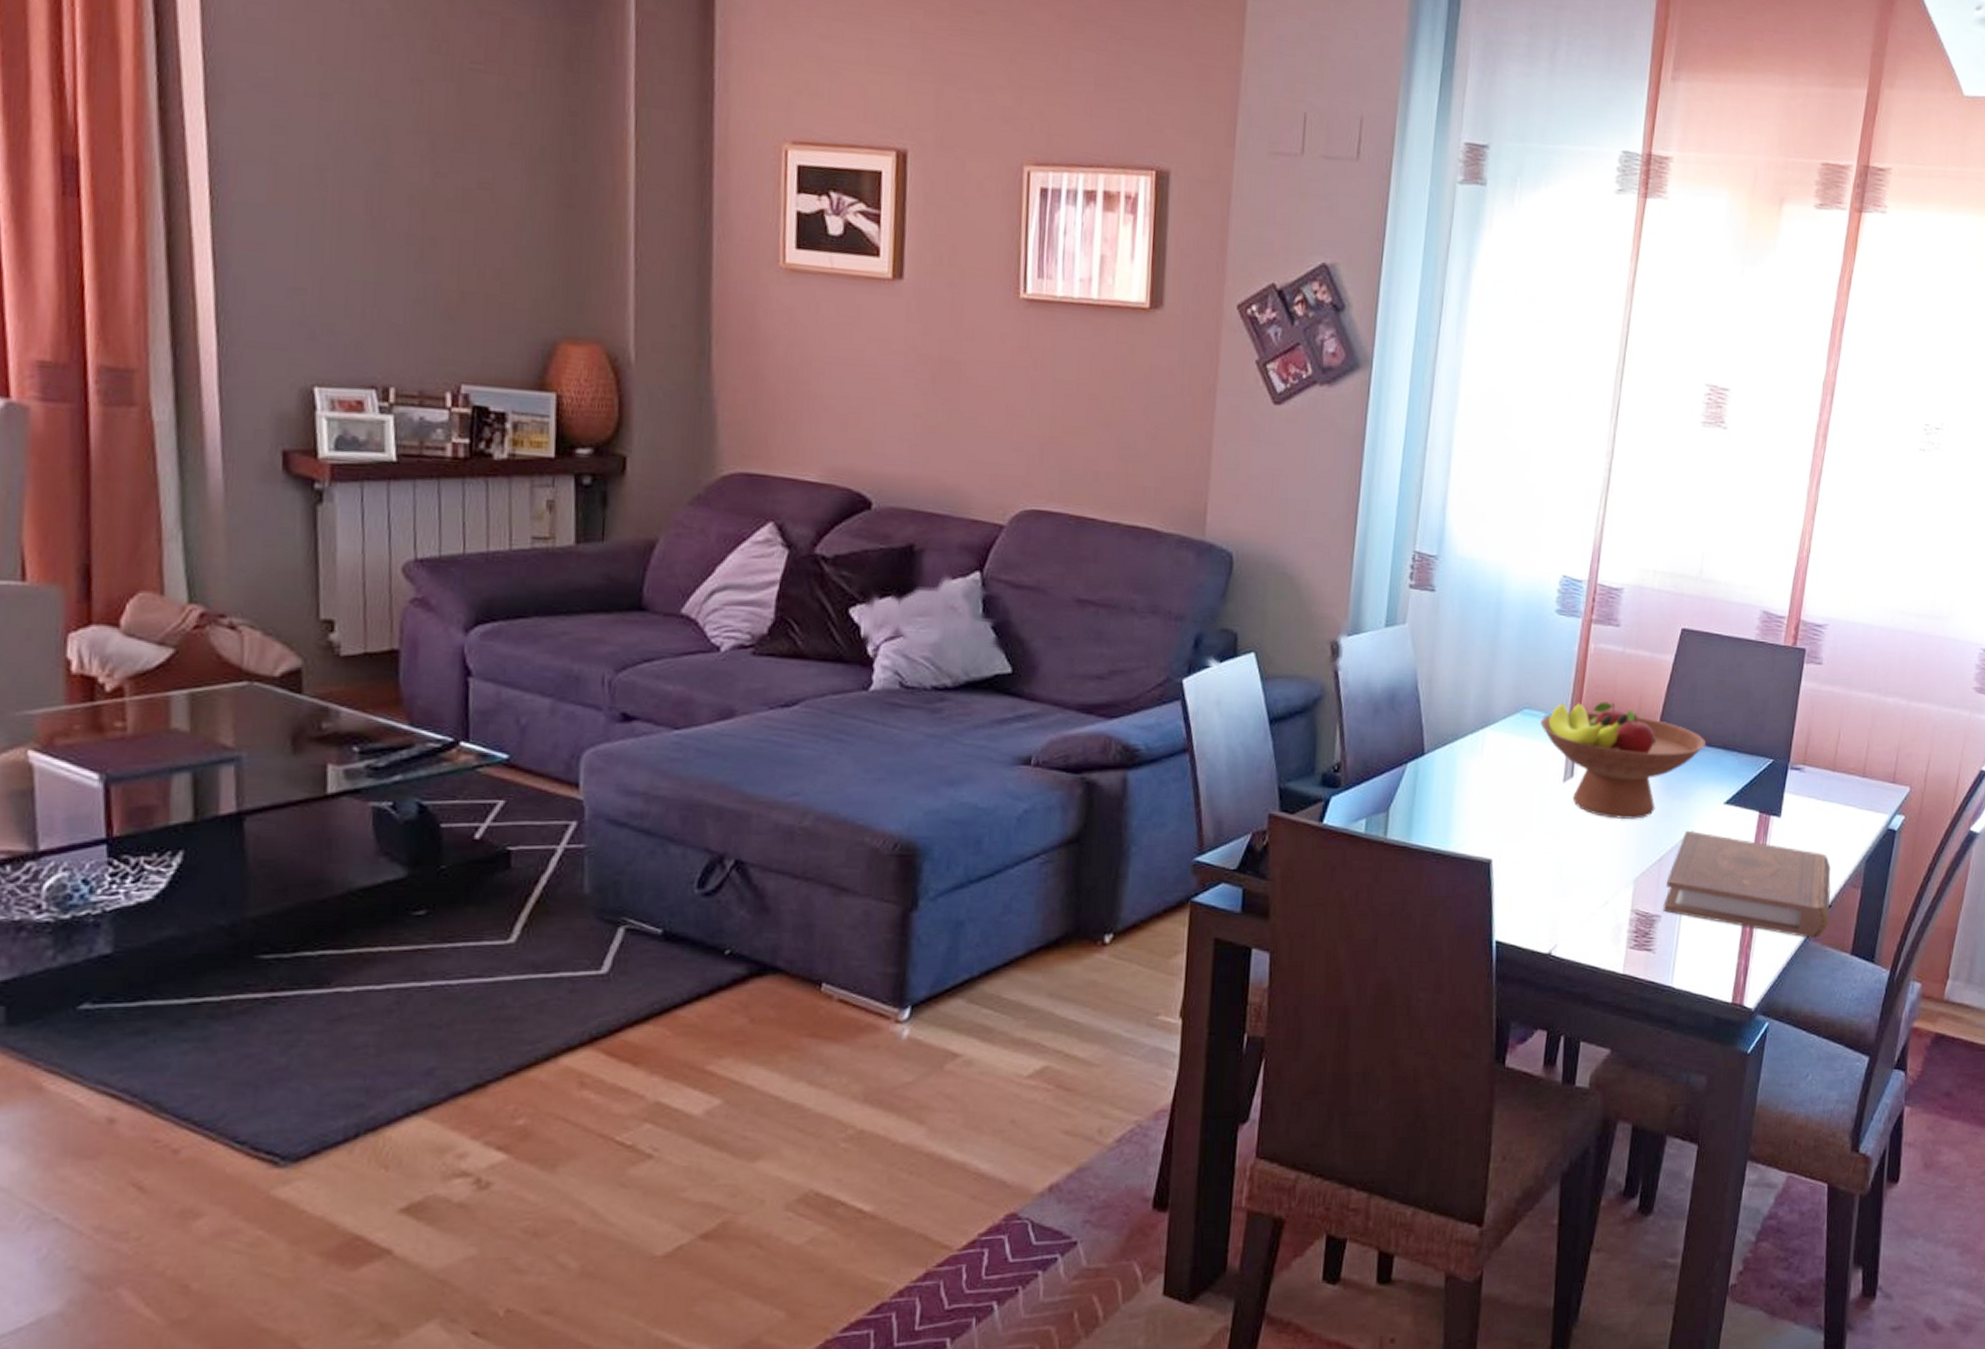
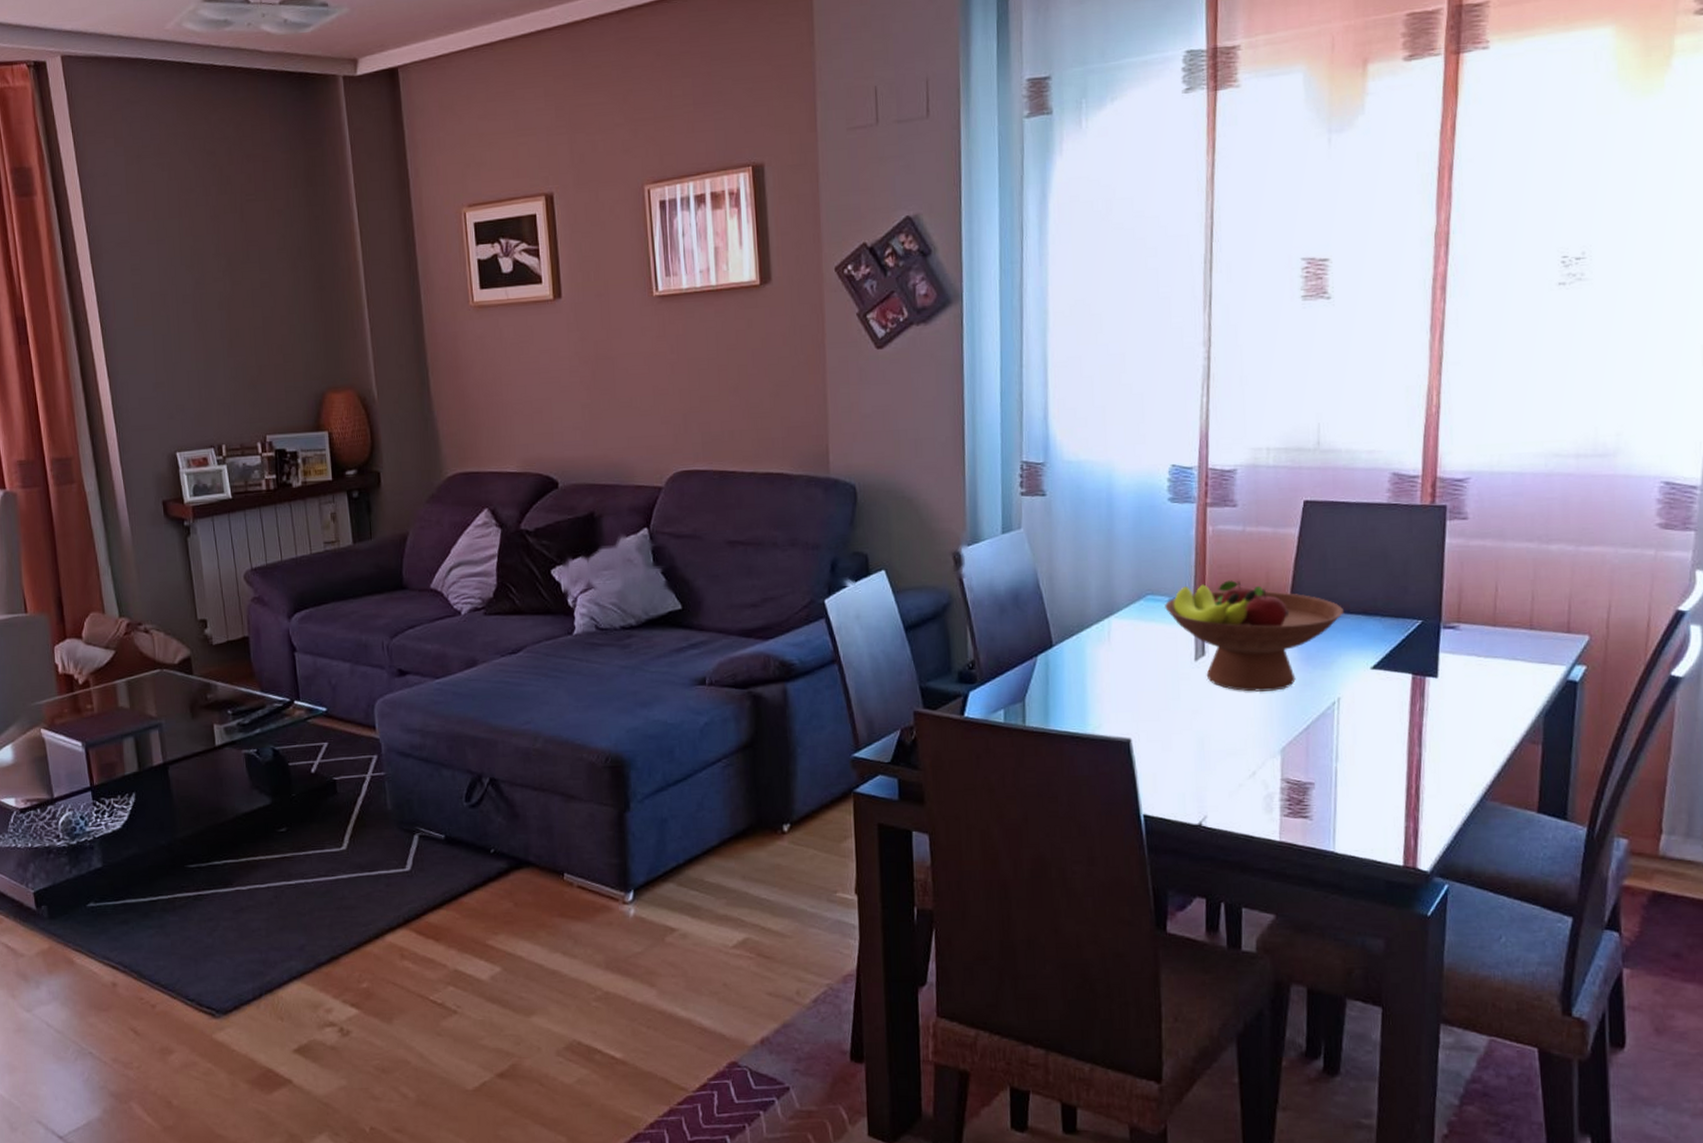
book: present [1663,831,1831,939] -> none [1315,698,1508,799]

